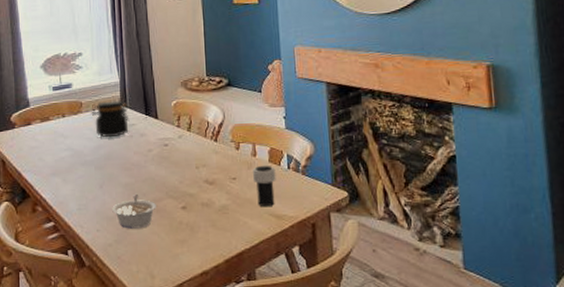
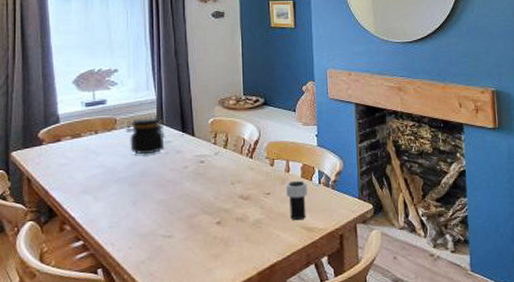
legume: present [112,193,156,229] -> none [145,210,191,246]

